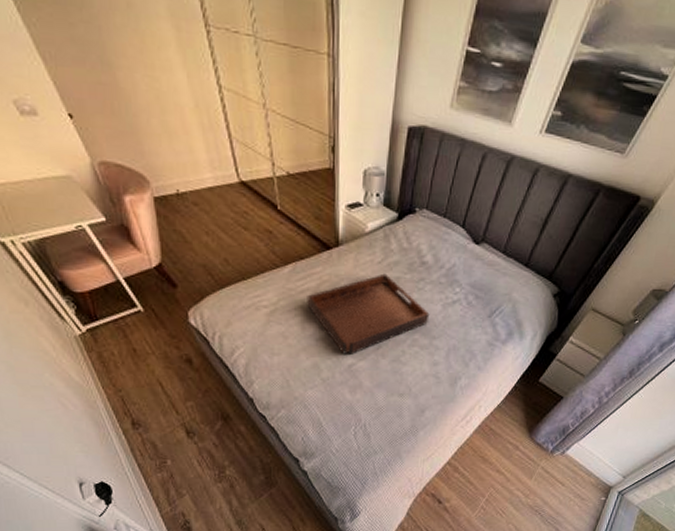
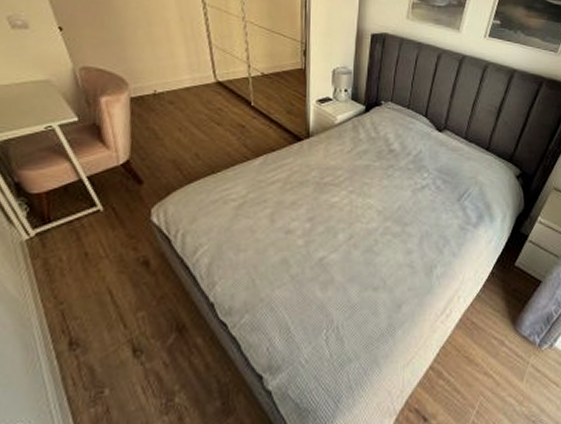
serving tray: present [307,273,430,354] -> none [277,162,400,247]

